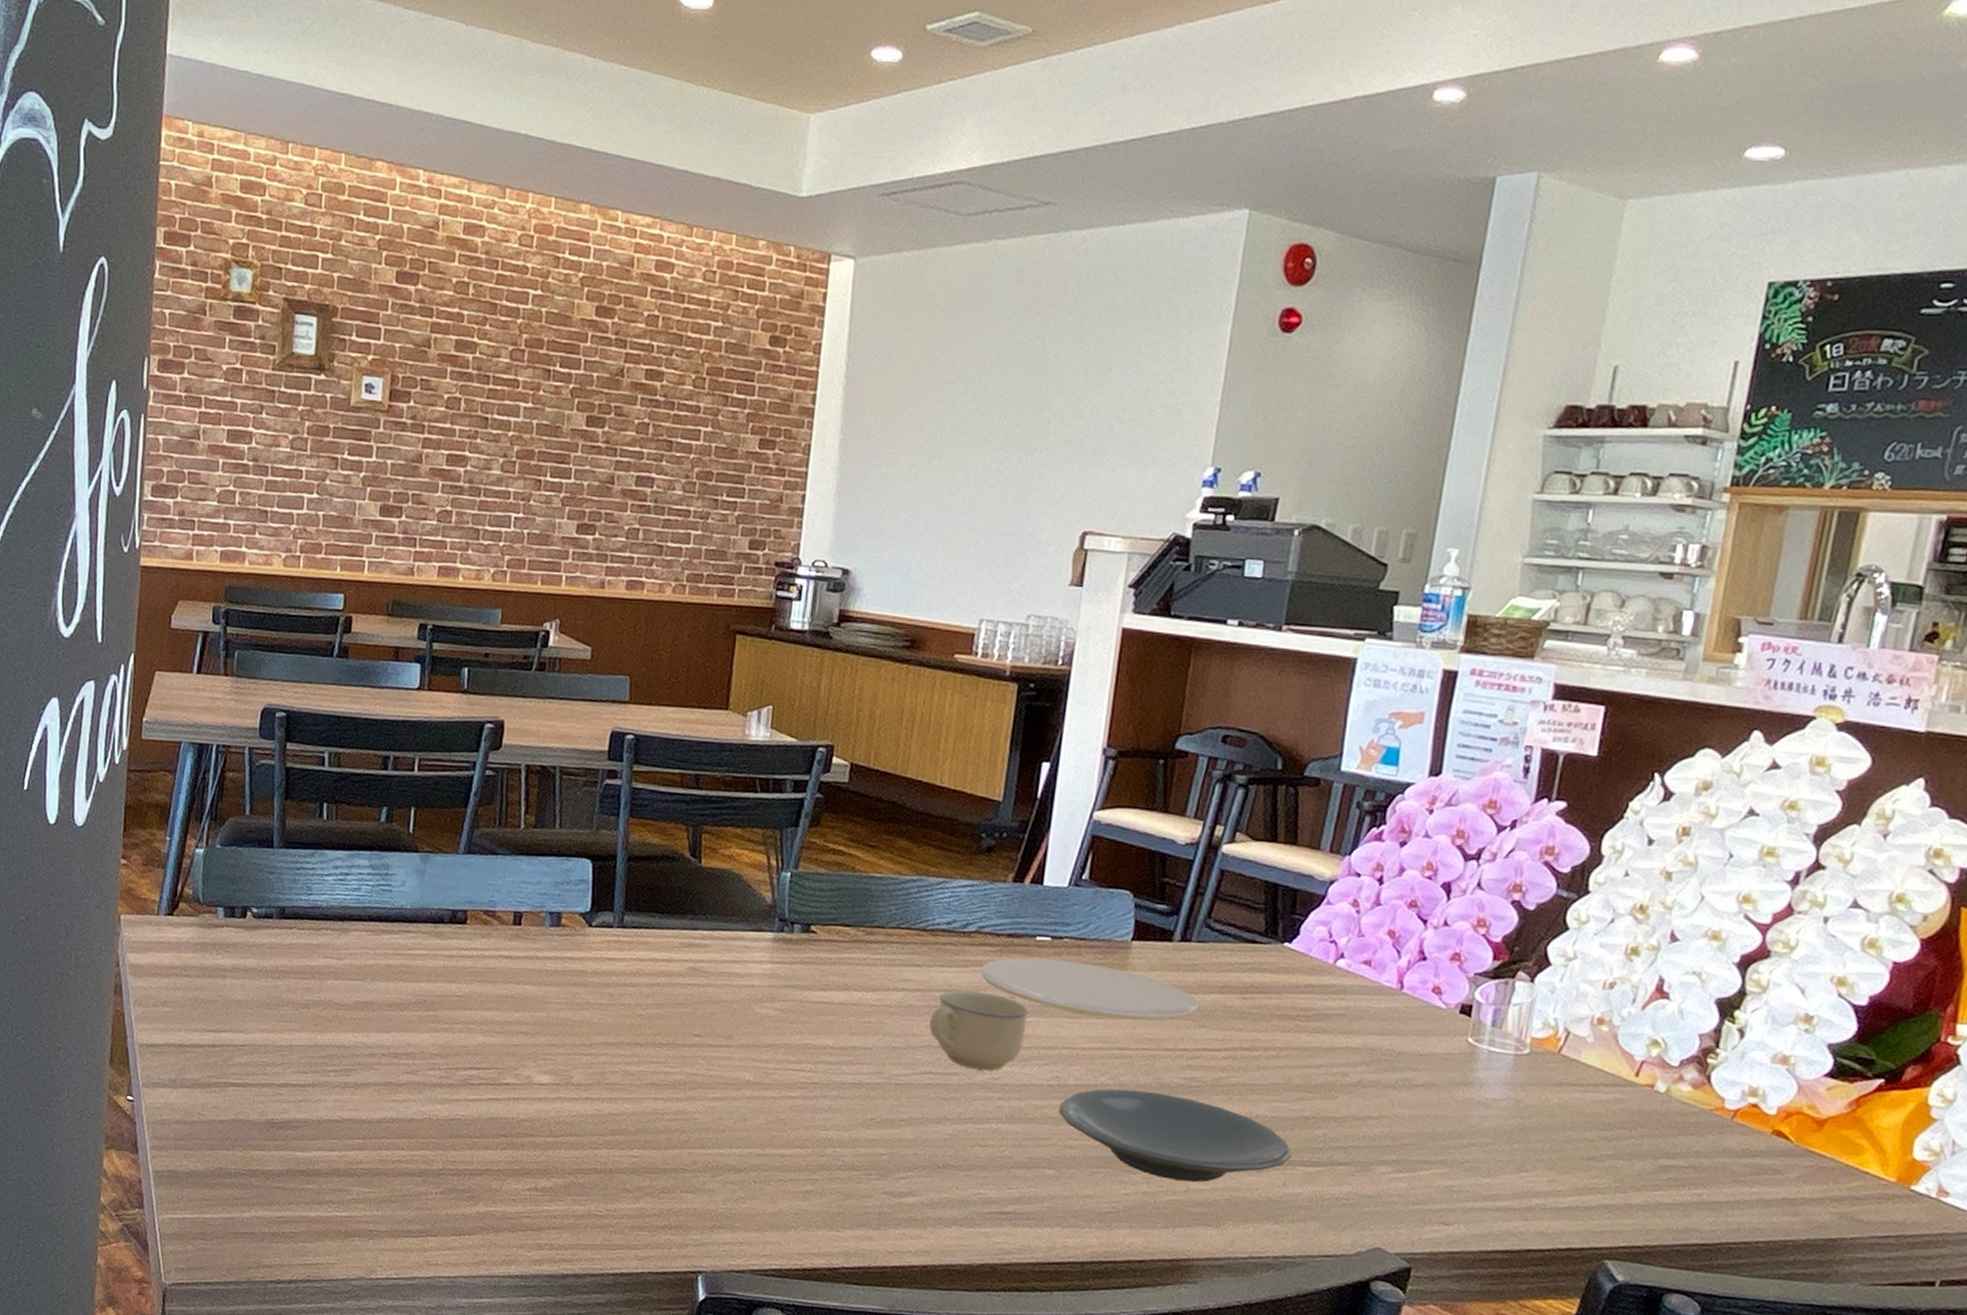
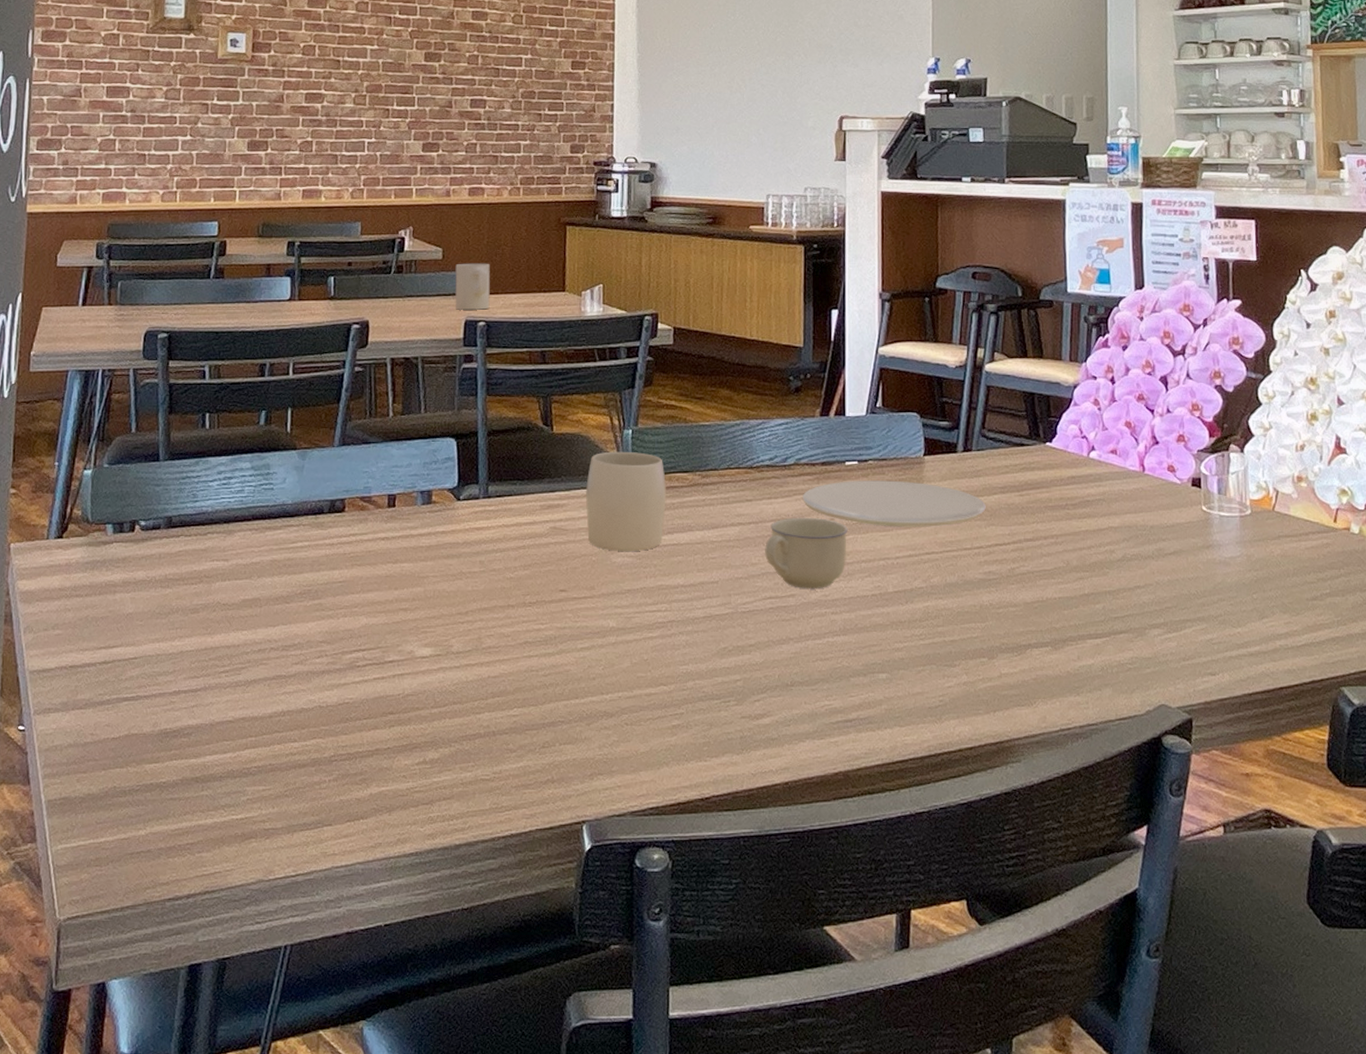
cup: none [601,666,645,722] -> present [455,263,490,310]
mug: none [730,893,825,1005] -> present [586,451,666,551]
saucer: present [1058,1089,1292,1183] -> none [883,590,1081,668]

